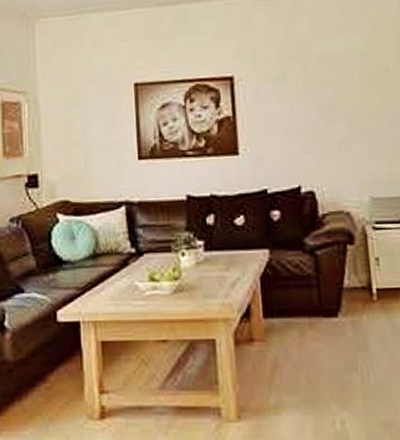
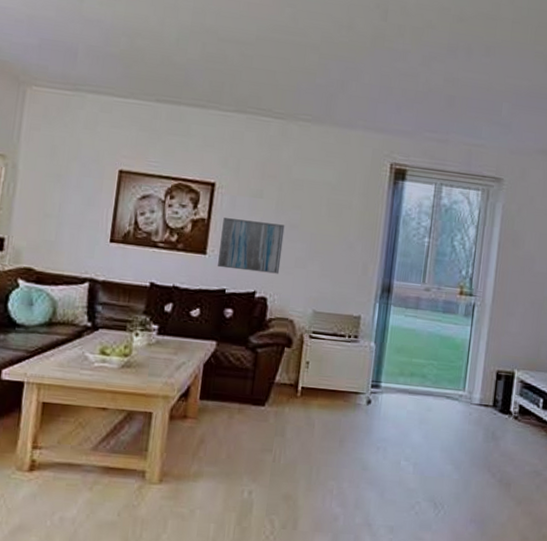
wall art: none [249,106,323,167] -> present [218,218,285,274]

